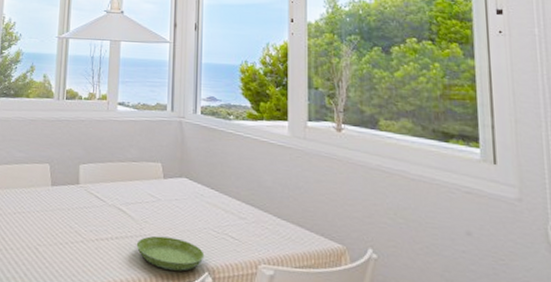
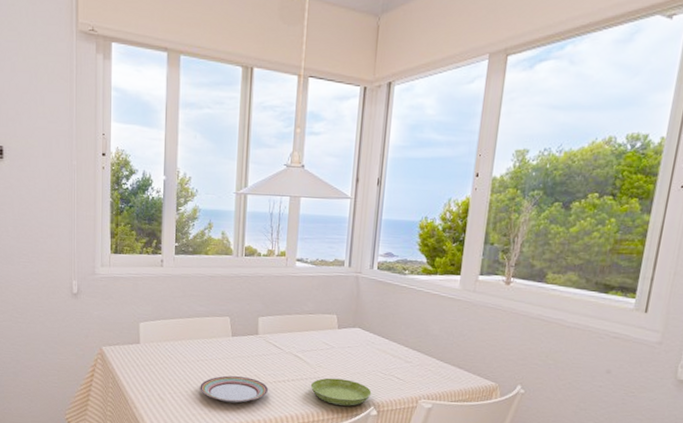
plate: none [15,231,91,265] -> present [200,375,269,403]

